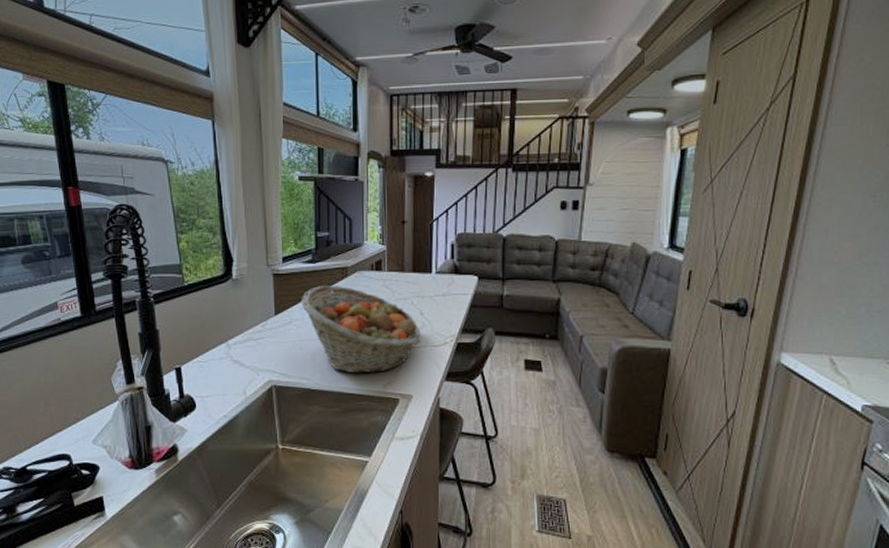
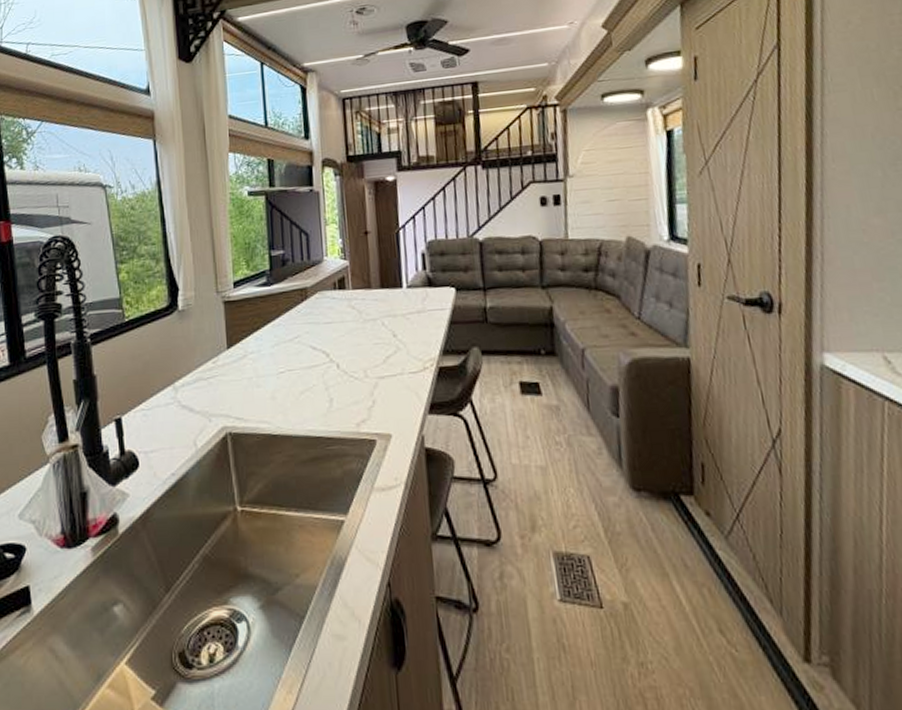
fruit basket: present [301,286,422,374] -> none [256,309,397,413]

